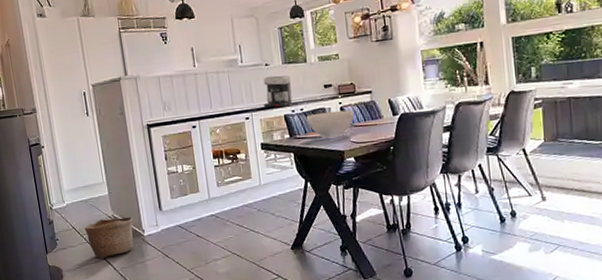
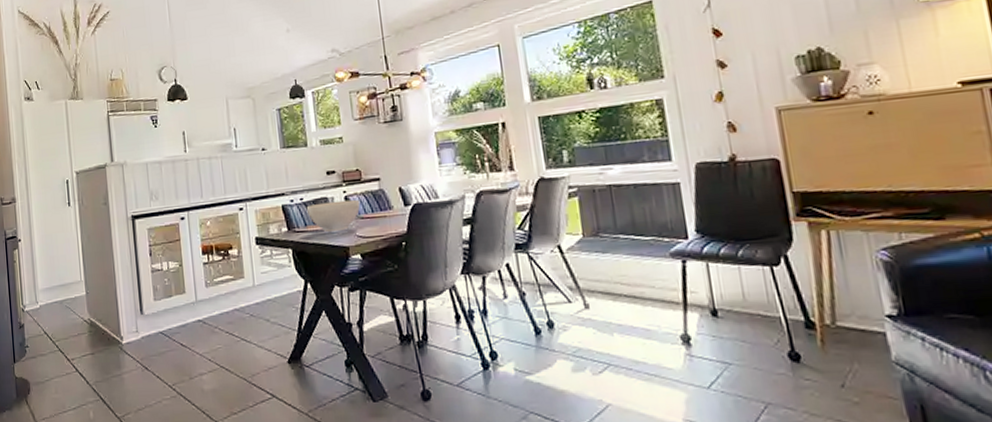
basket: present [84,217,134,260] -> none [56,321,111,371]
coffee maker: present [263,75,293,108] -> none [259,161,292,198]

